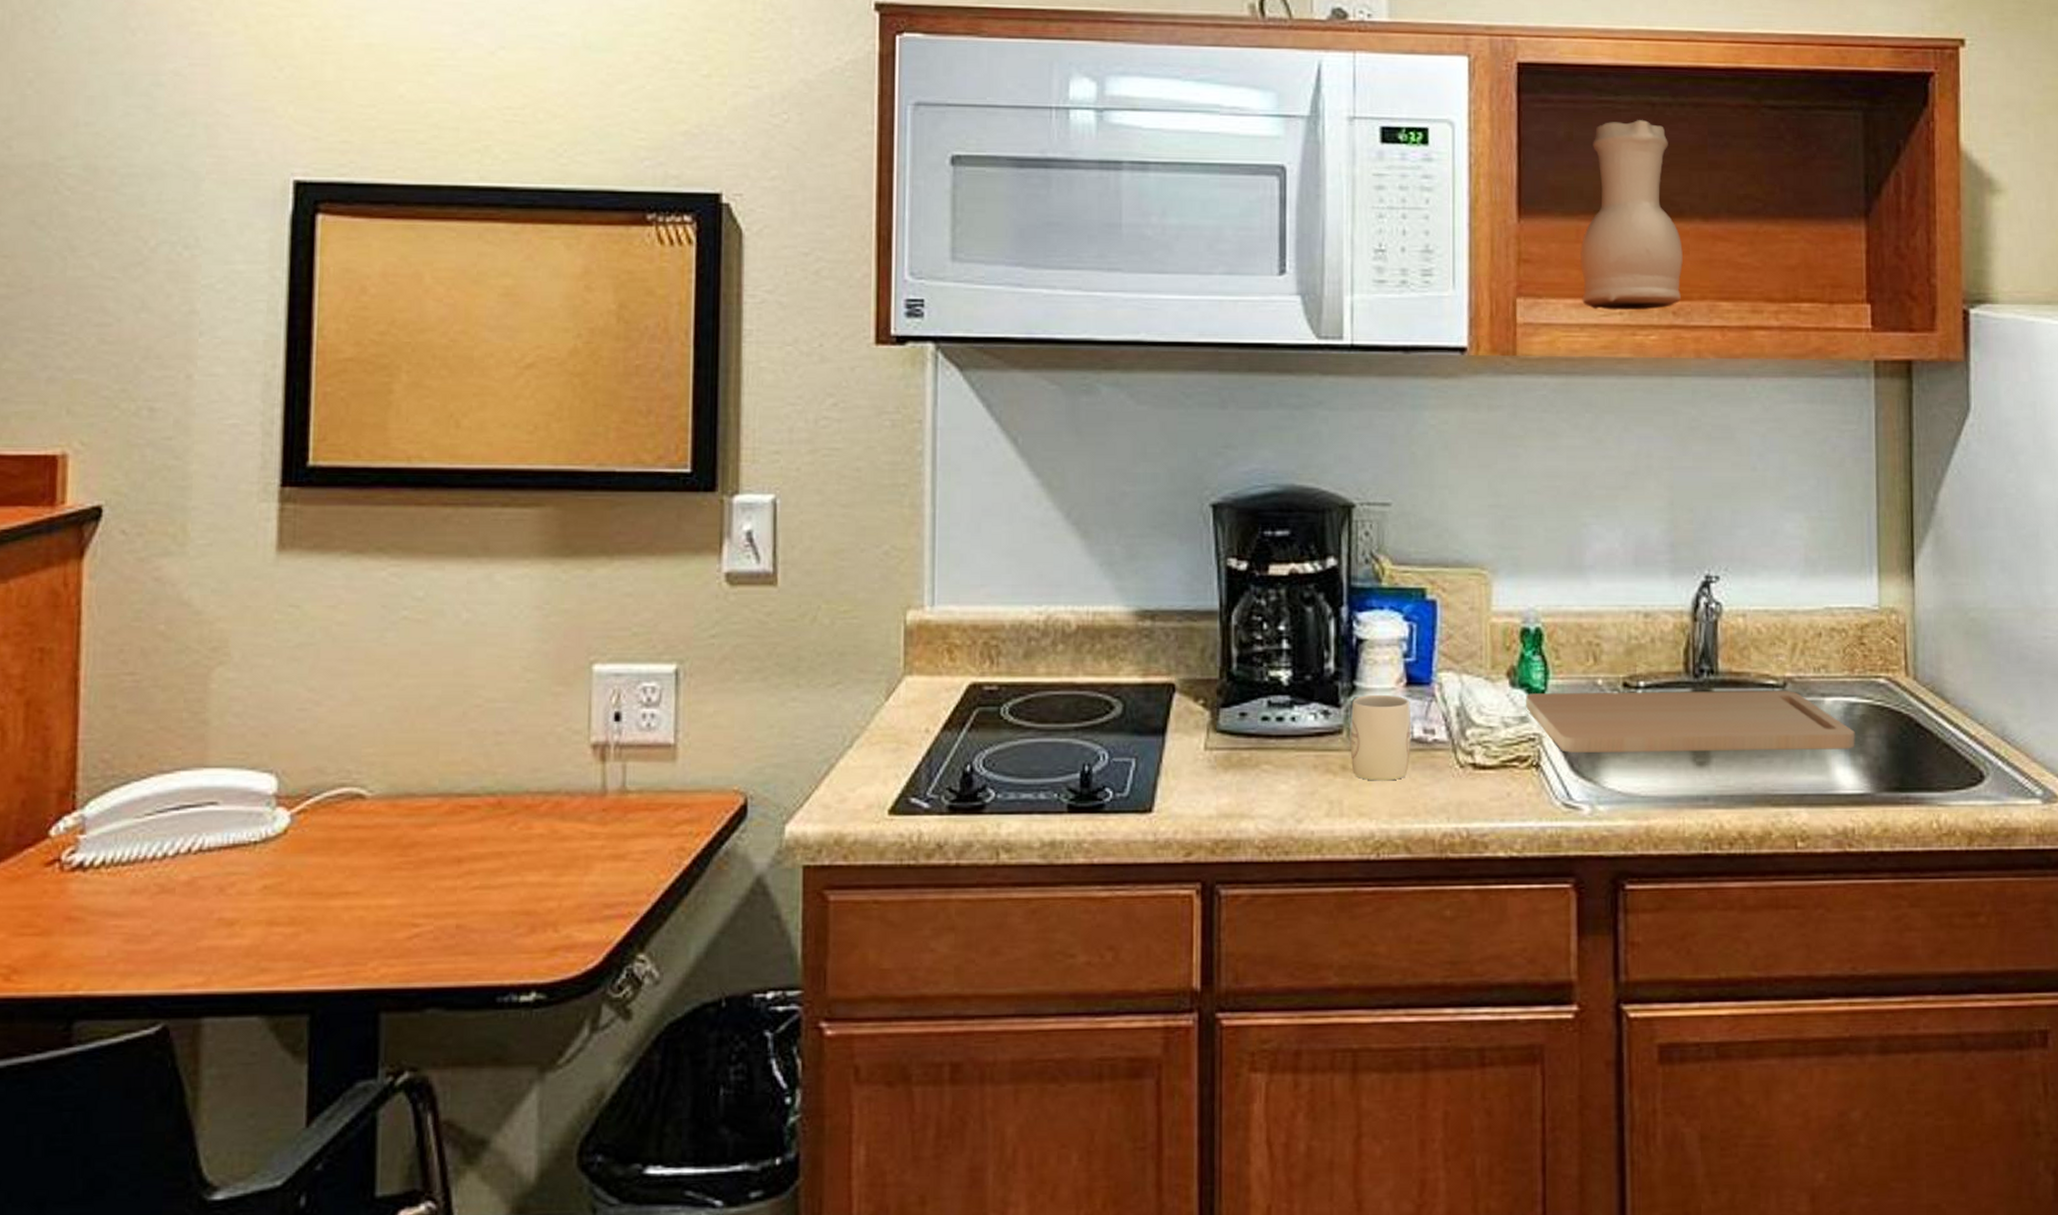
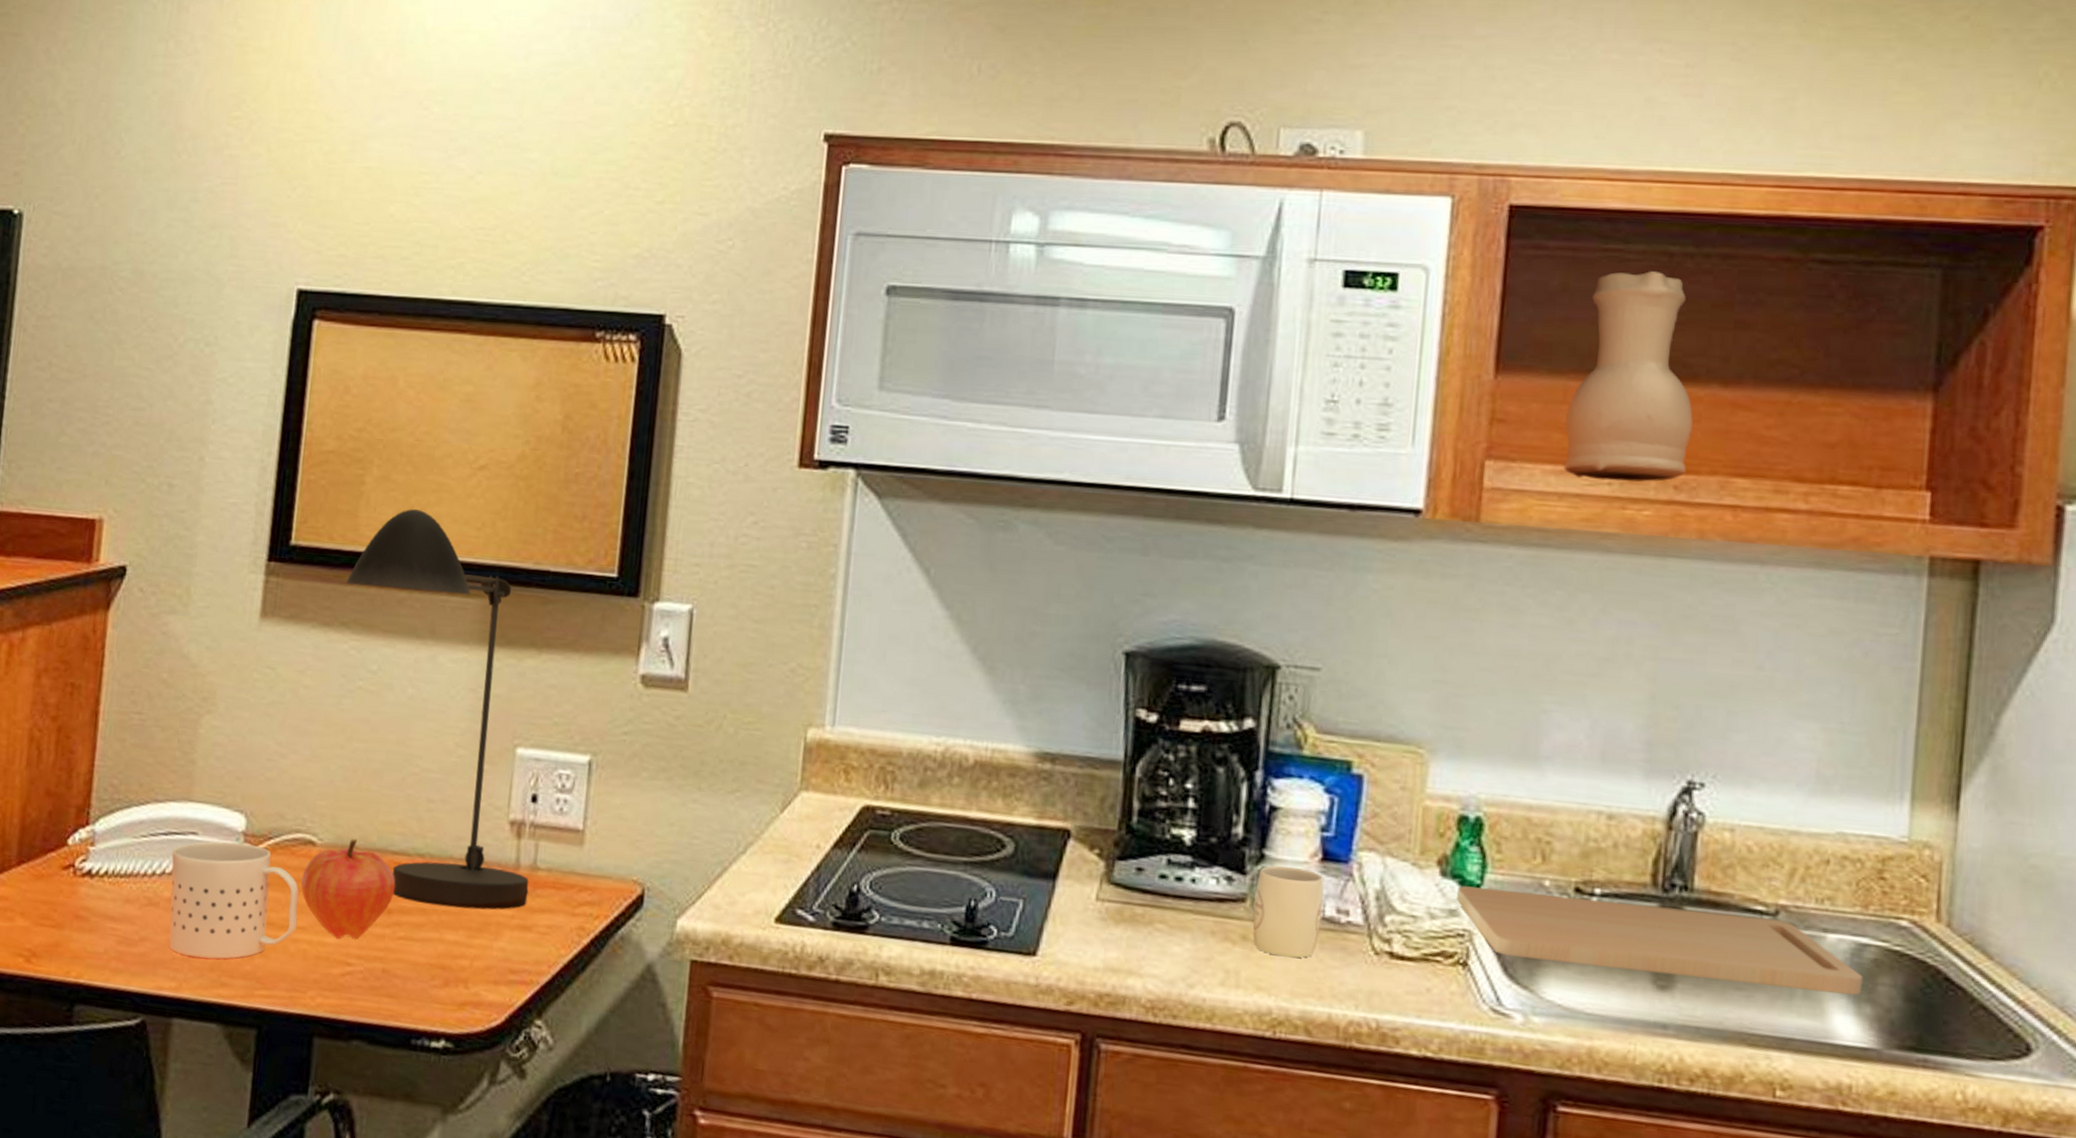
mug: none [186,807,350,945] -> present [169,841,299,960]
fruit: none [351,785,465,898] -> present [301,838,396,939]
desk lamp: none [379,415,619,847] -> present [346,508,529,910]

